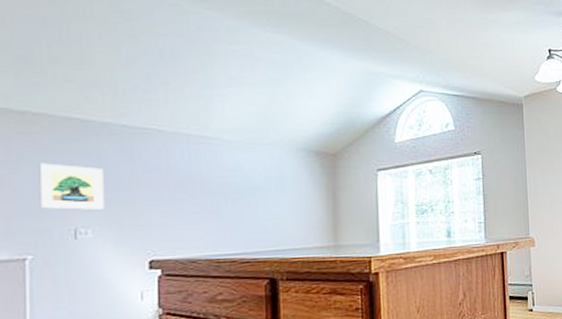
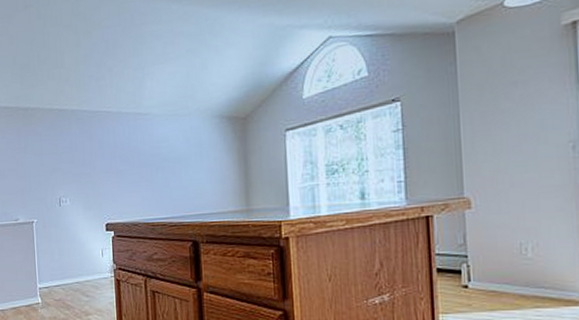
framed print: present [39,163,104,210] -> none [37,146,76,183]

